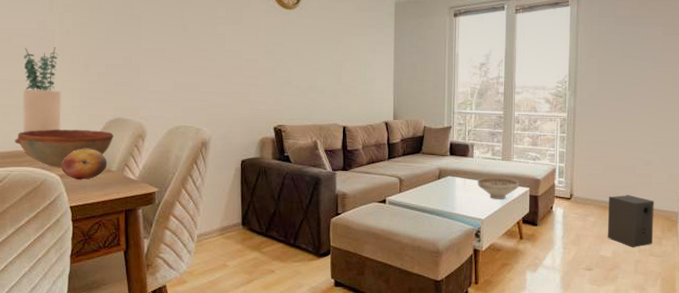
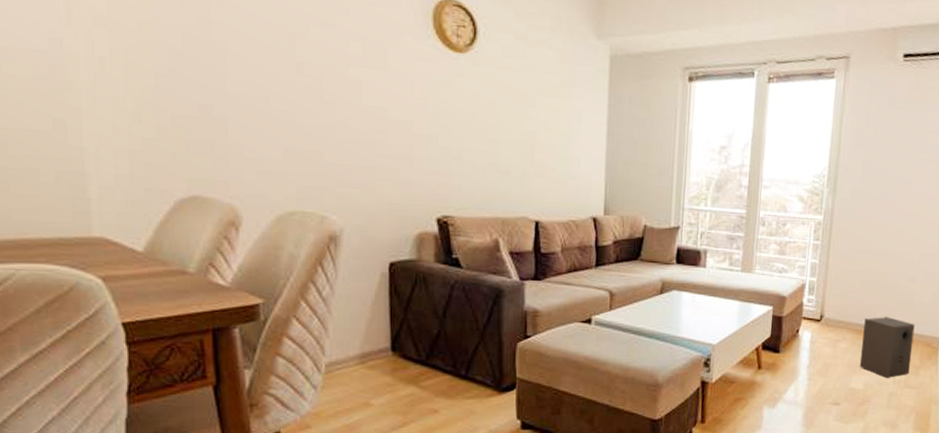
bowl: present [15,129,113,167] -> none [20,208,188,266]
vase: present [22,47,62,153] -> none [25,79,100,243]
fruit: present [62,149,108,179] -> none [104,239,181,284]
decorative bowl: present [477,177,520,199] -> none [709,293,761,320]

